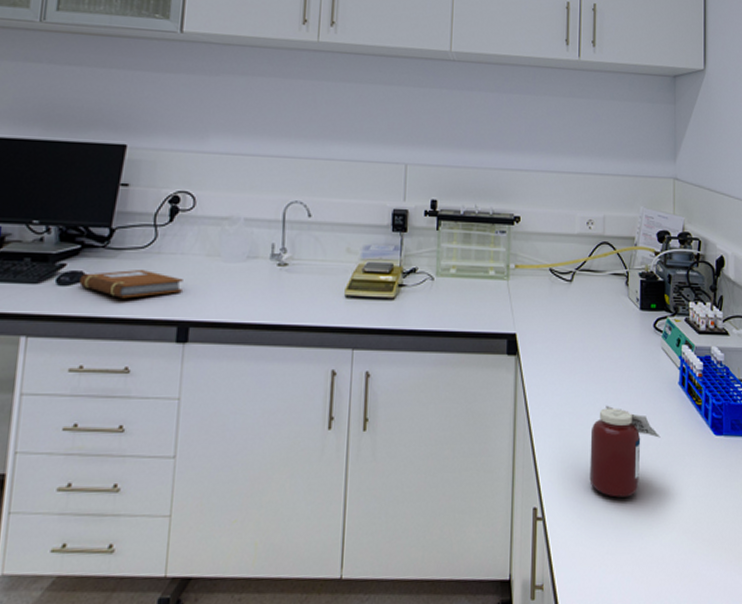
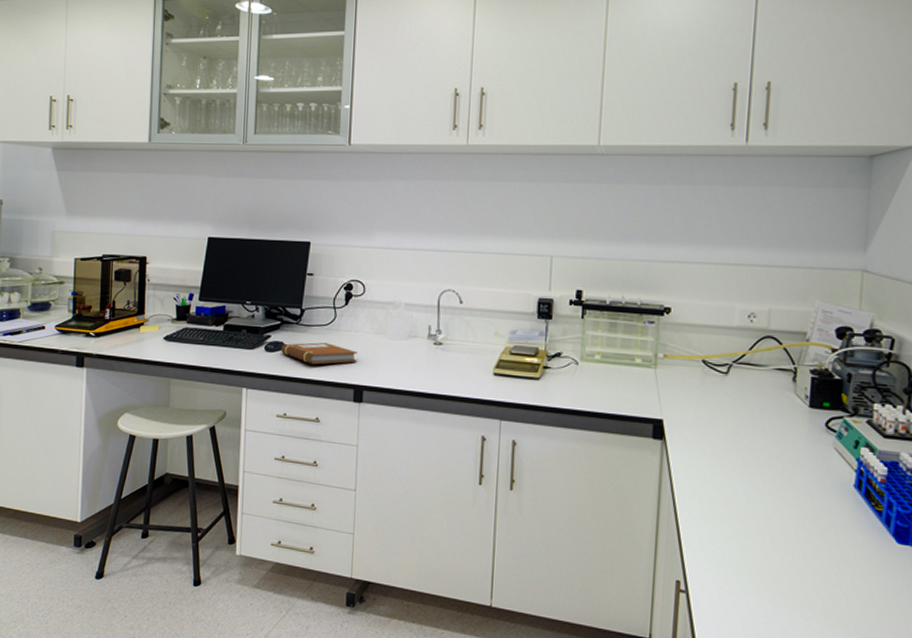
jar: present [589,405,661,498] -> none [739,497,827,588]

